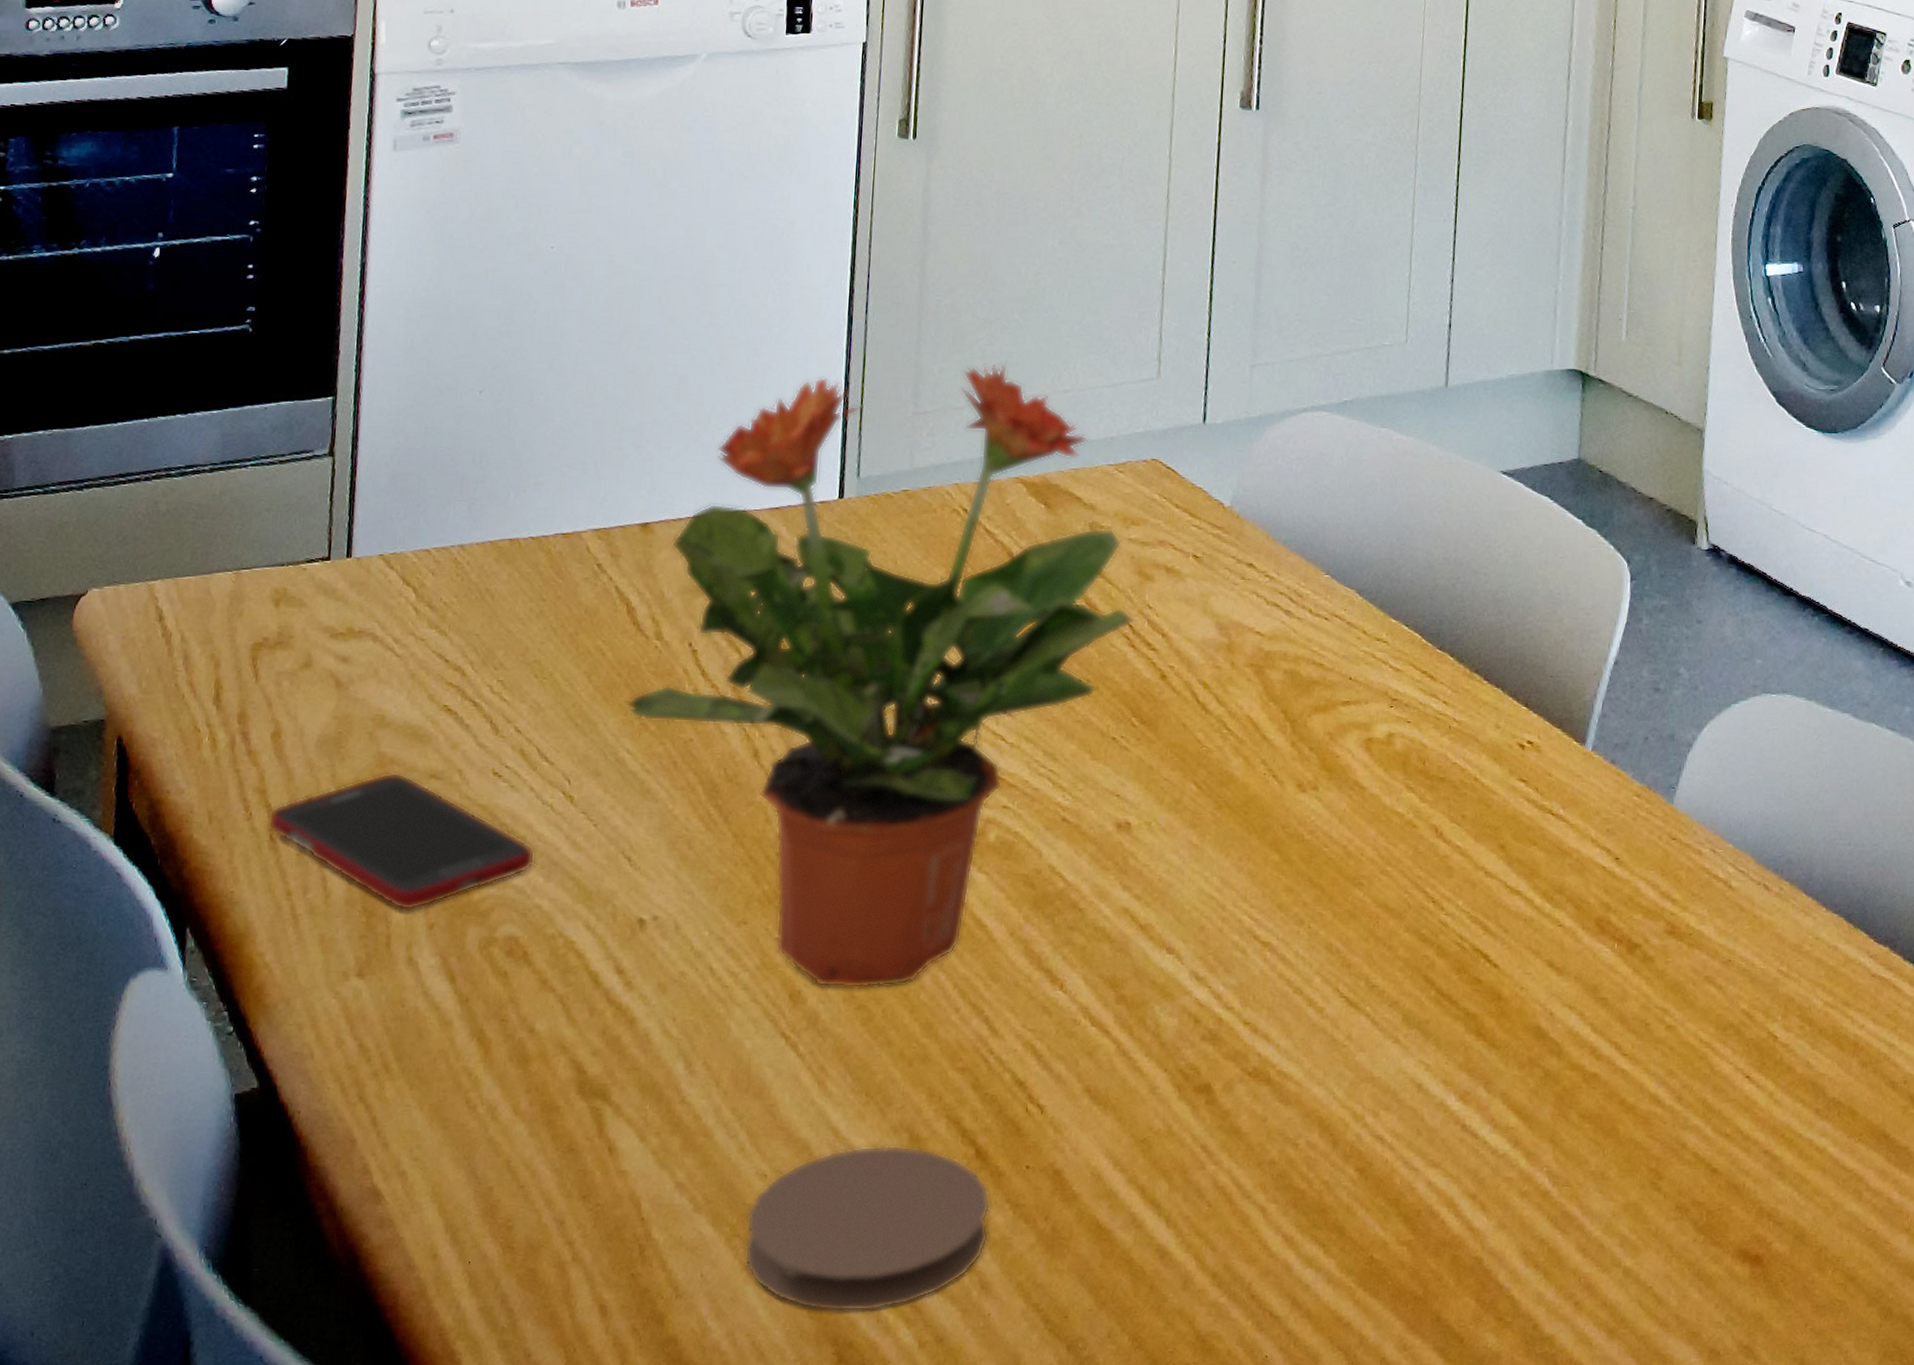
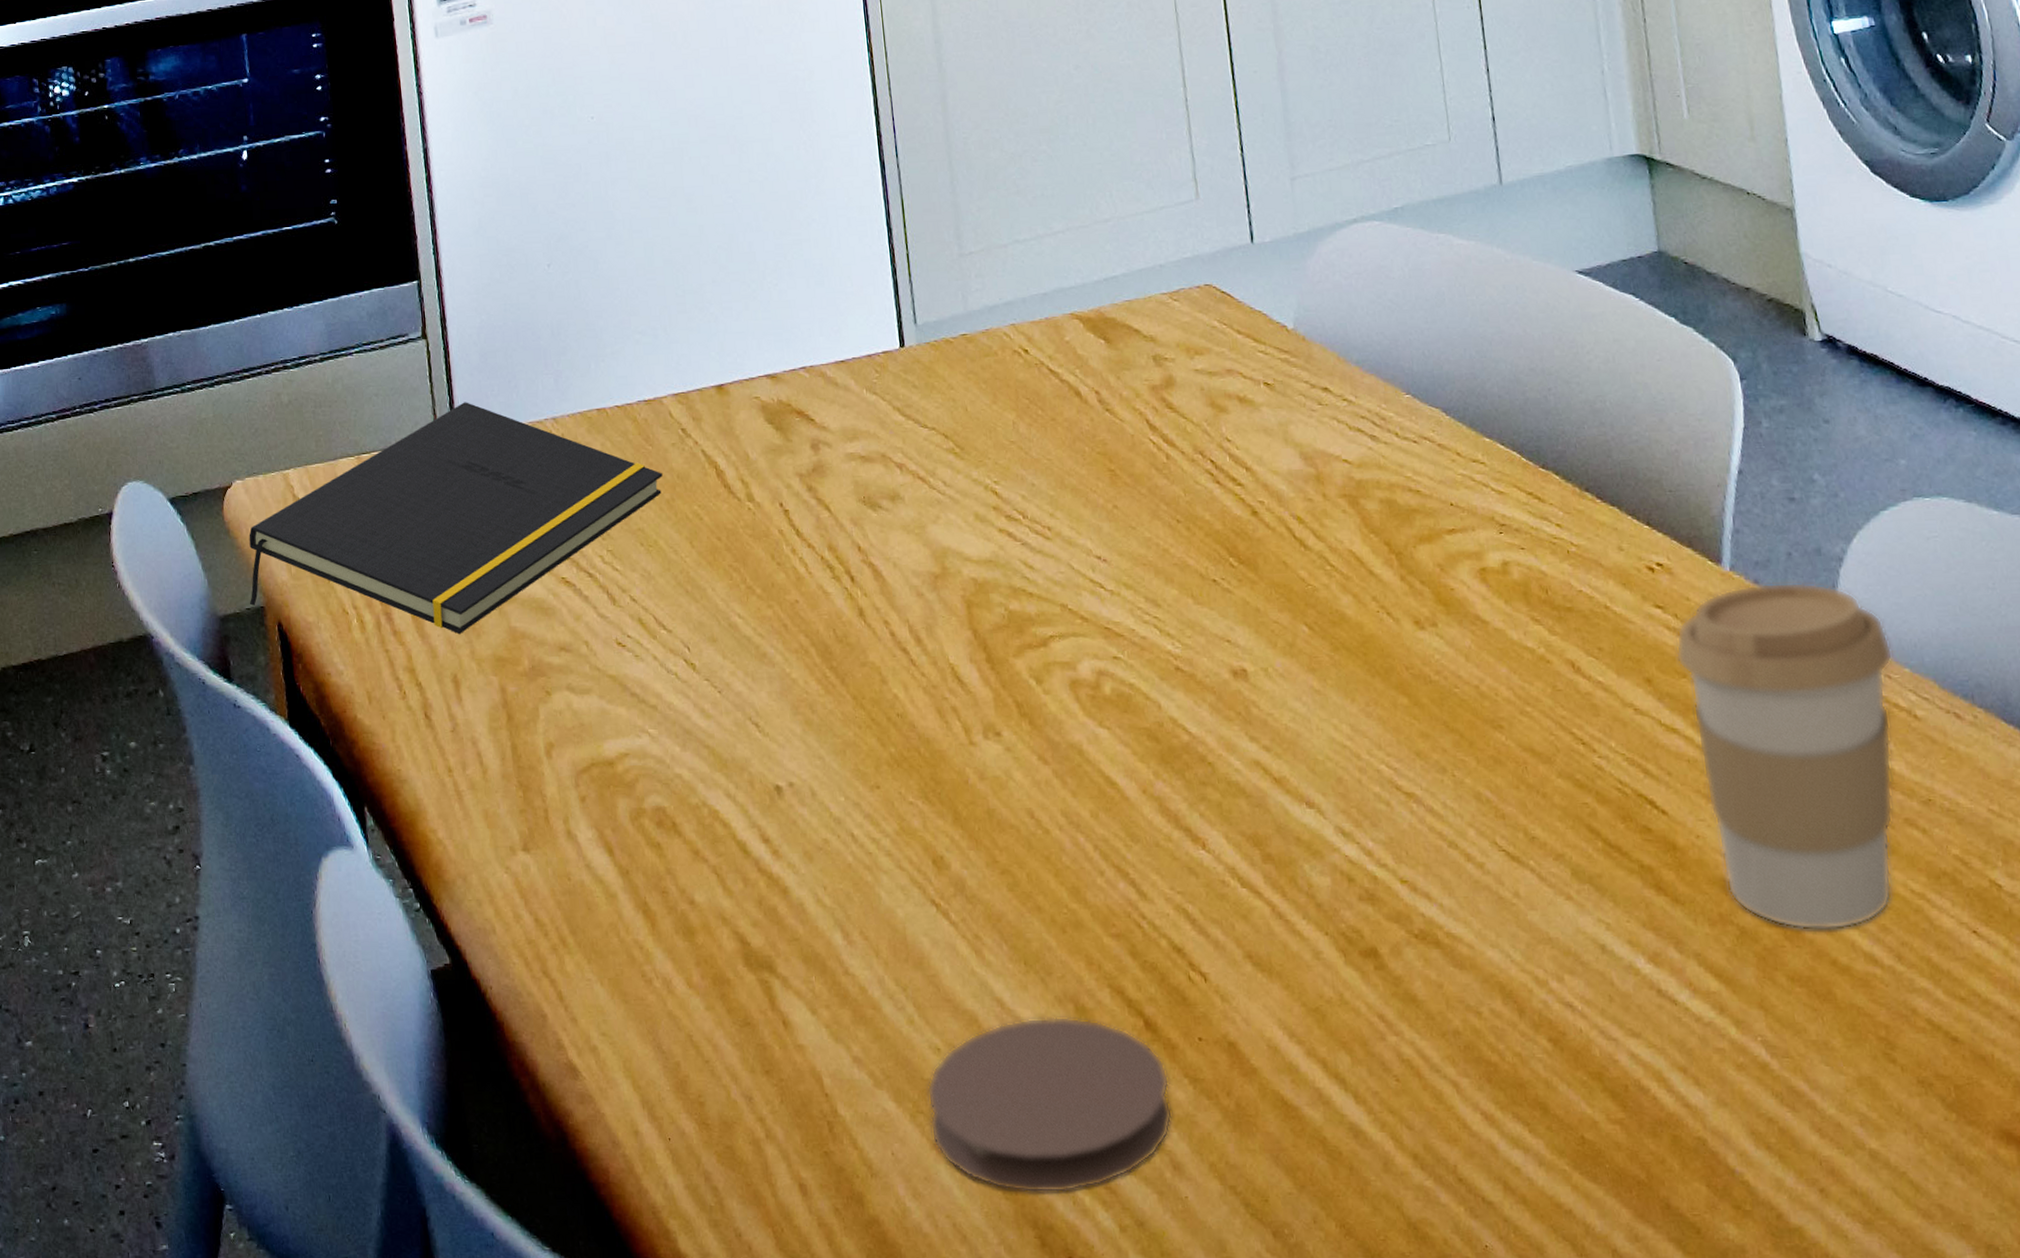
notepad: none [87,523,570,756] -> present [249,402,663,634]
cell phone: present [268,772,536,911] -> none [420,646,669,784]
potted plant: present [627,363,1134,989] -> none [731,197,1214,853]
coffee cup: none [1530,763,1721,1073] -> present [1675,582,1894,930]

